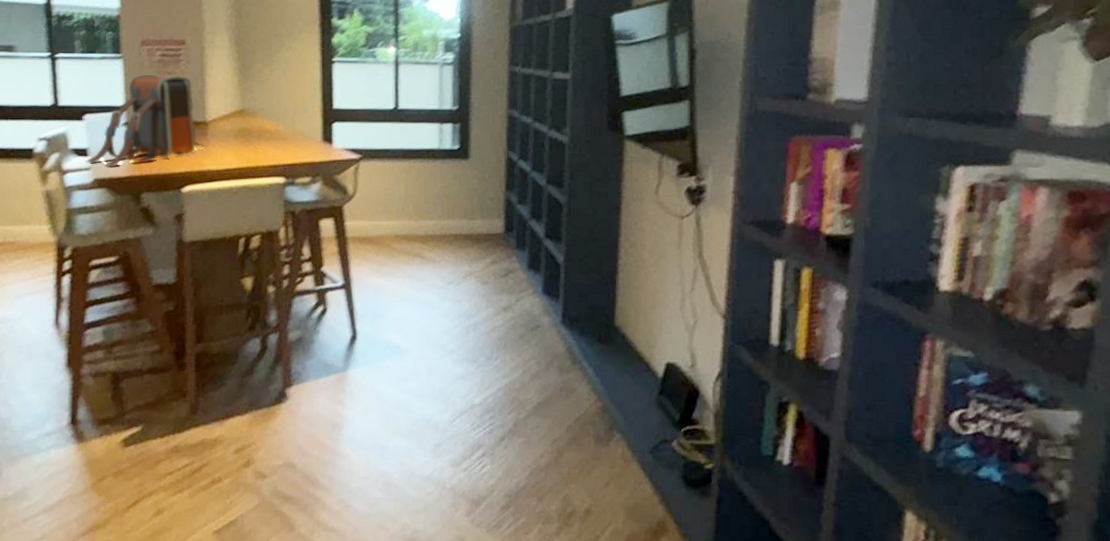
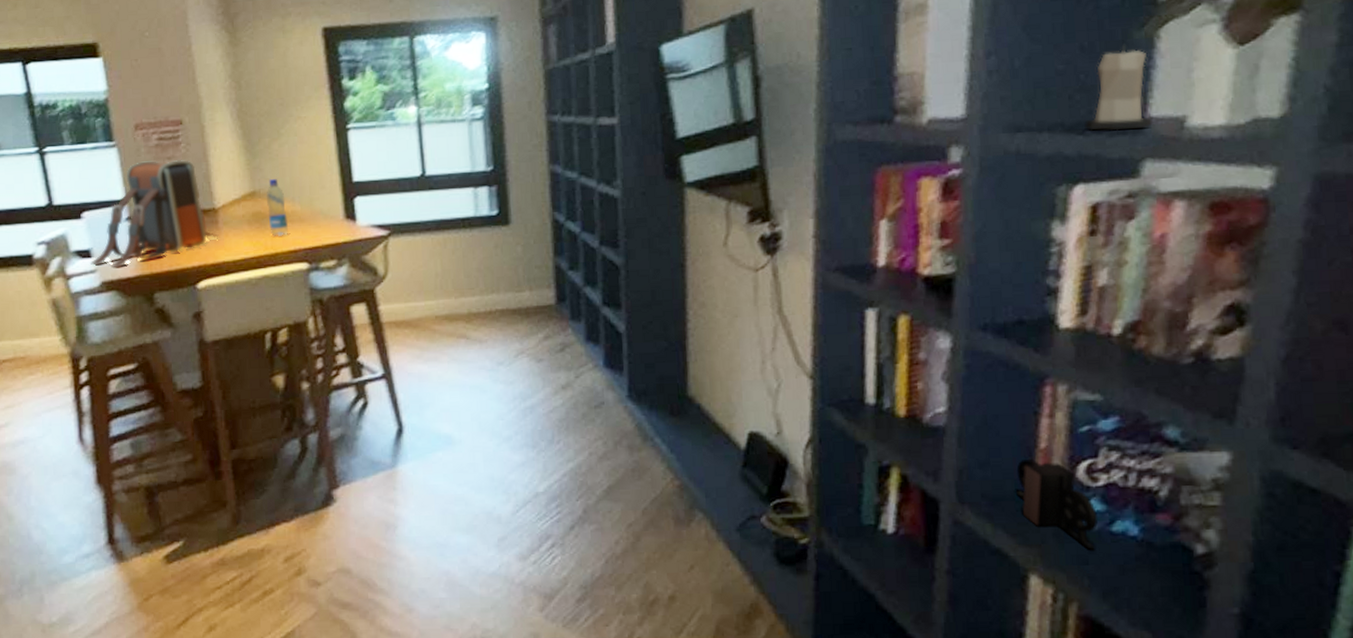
bottle: none [253,99,271,153] -> present [266,178,288,237]
bookend: none [897,406,966,492] -> present [1016,459,1098,550]
candle: none [966,50,1023,124] -> present [1084,43,1153,131]

